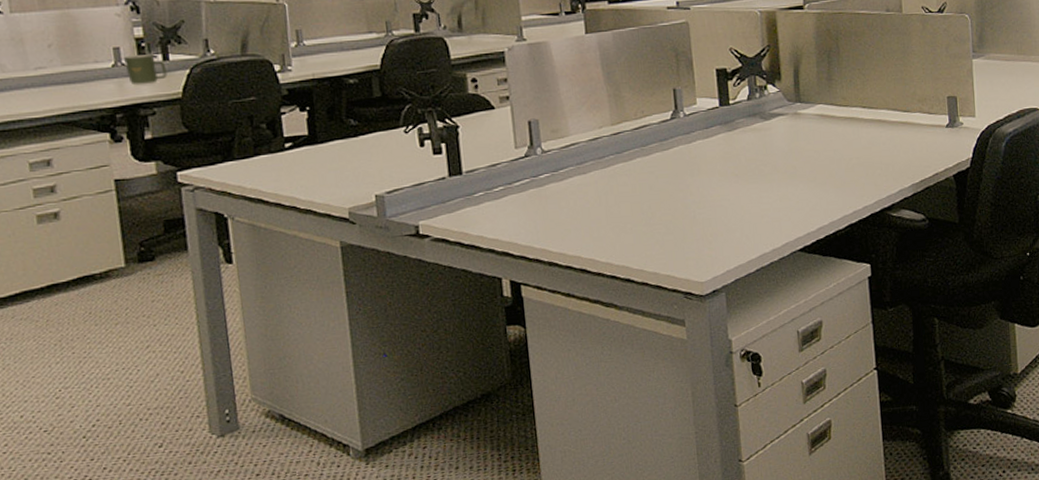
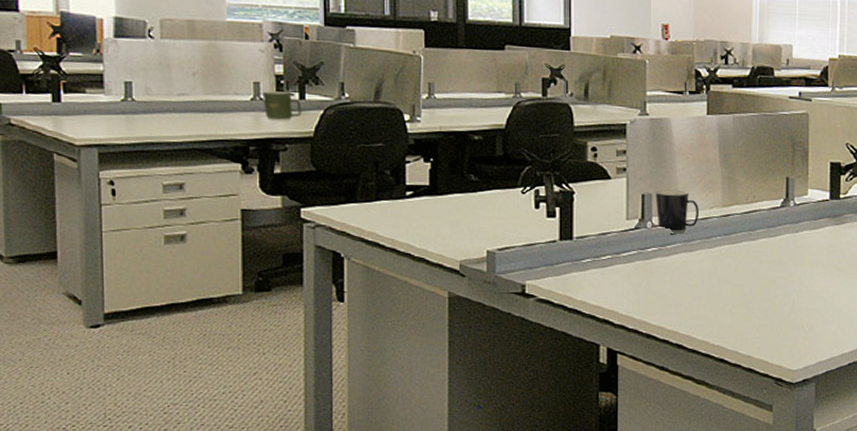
mug: none [542,113,589,158] -> present [655,189,700,234]

